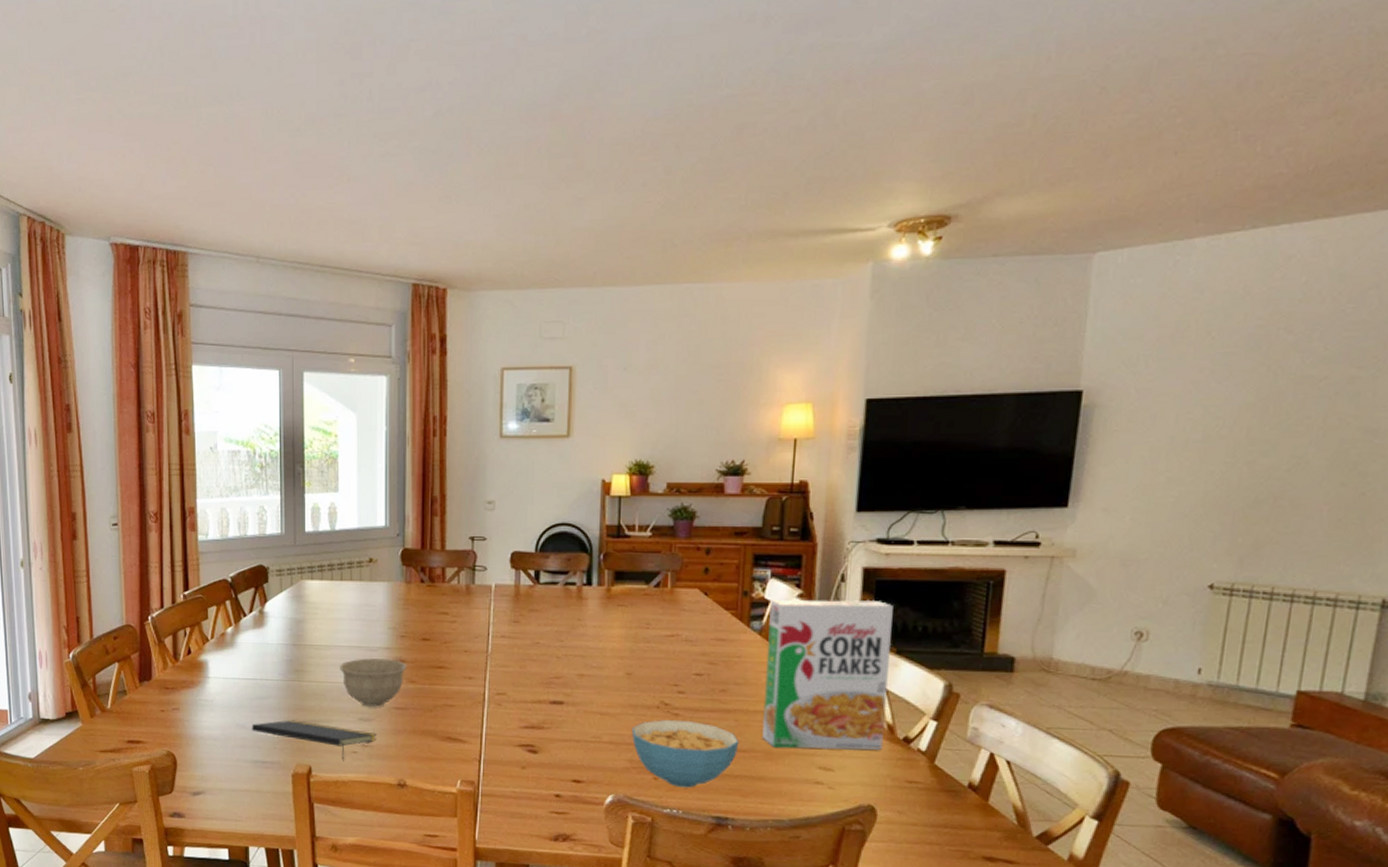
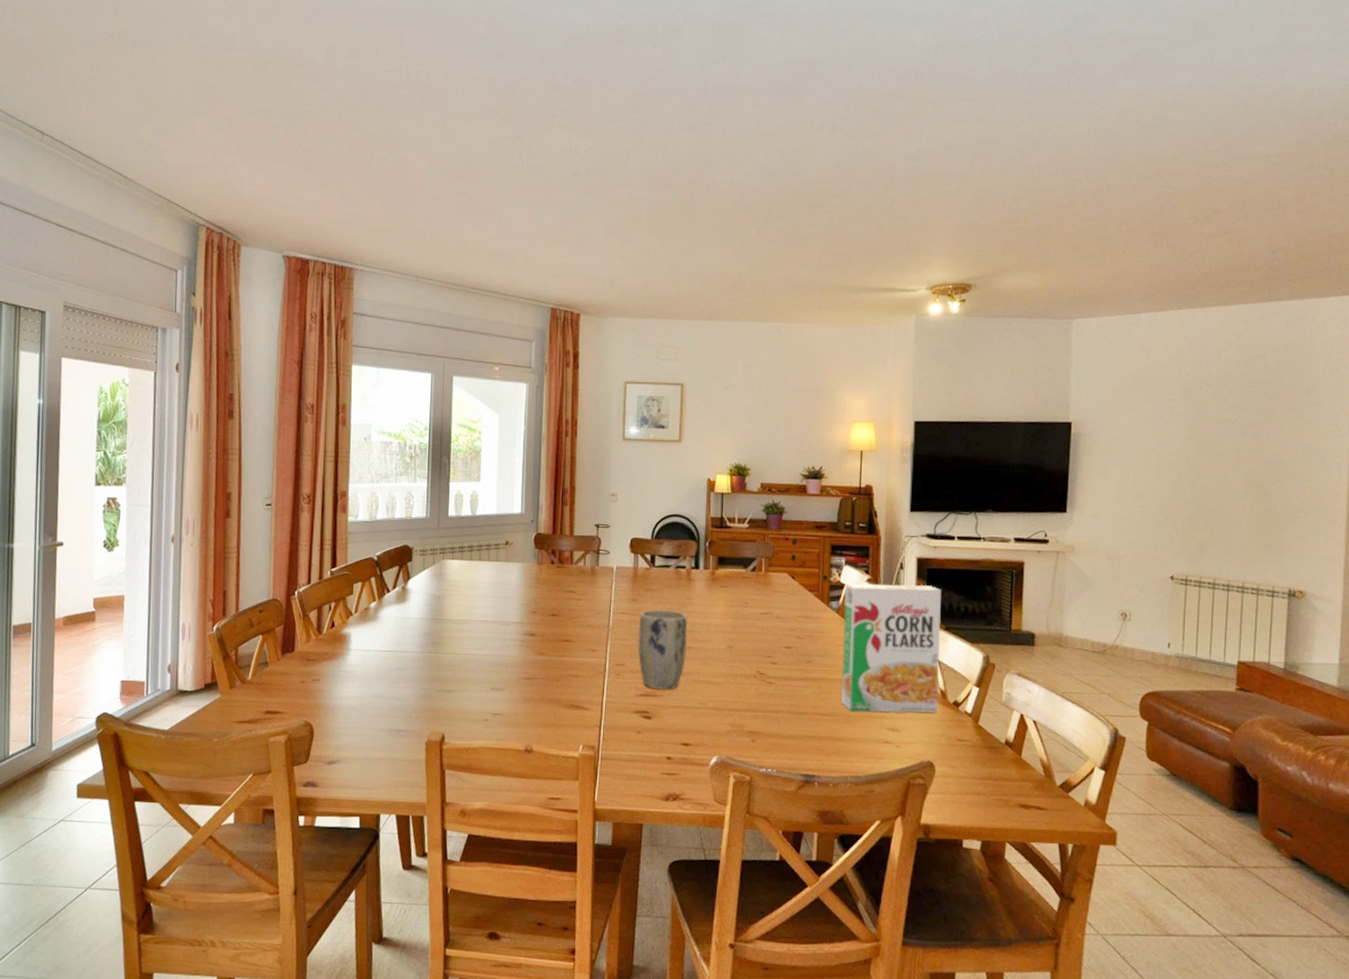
notepad: present [251,720,376,761] -> none [388,690,507,728]
bowl: present [340,658,407,707] -> none [475,631,537,677]
plant pot: none [521,632,579,722] -> present [638,609,688,690]
cereal bowl: present [631,720,739,788] -> none [732,688,823,749]

